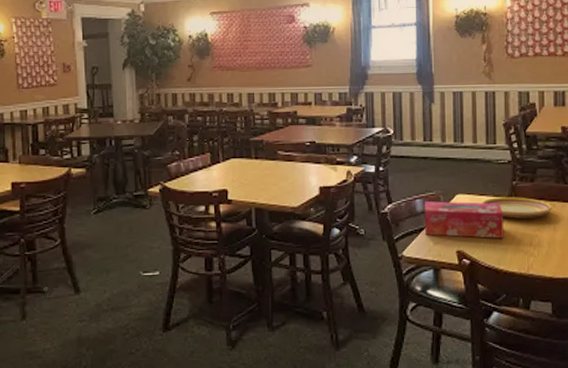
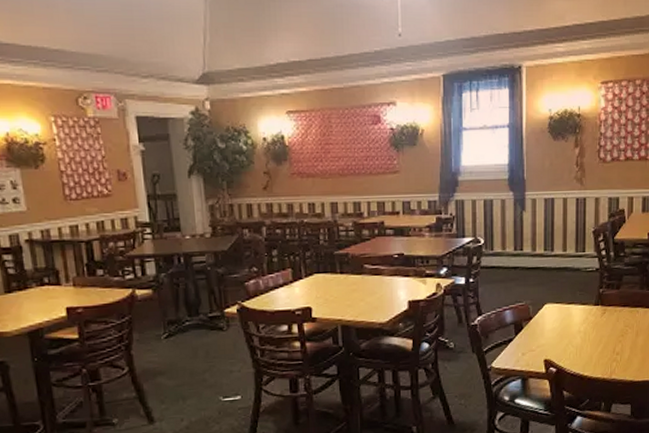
tissue box: present [424,201,504,238] -> none [513,311,590,346]
plate: present [482,197,552,218] -> none [570,304,636,326]

